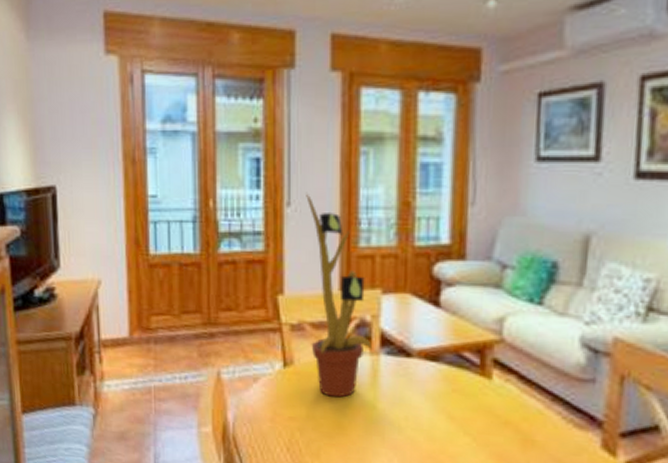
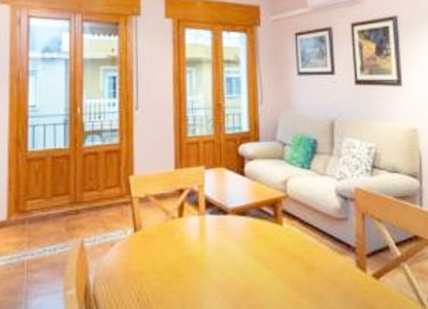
potted plant: present [306,192,373,398] -> none [149,99,200,252]

